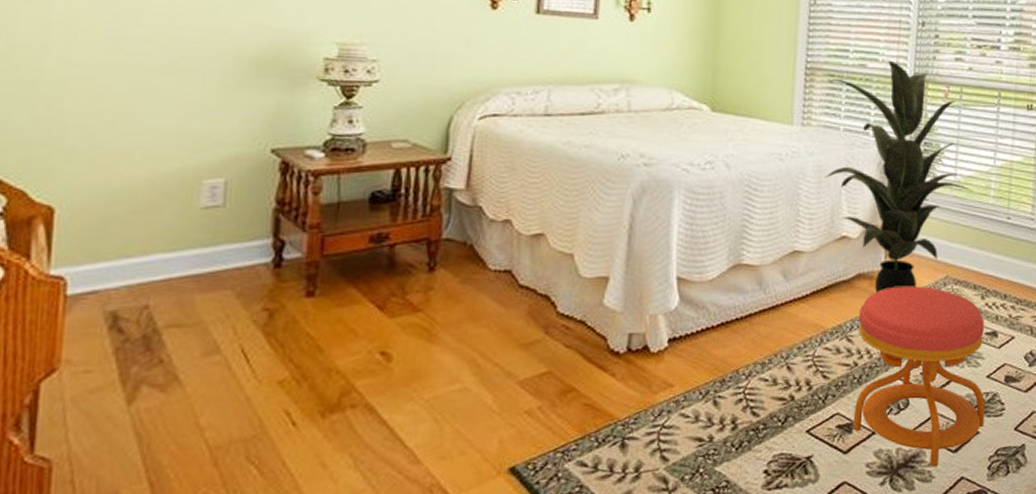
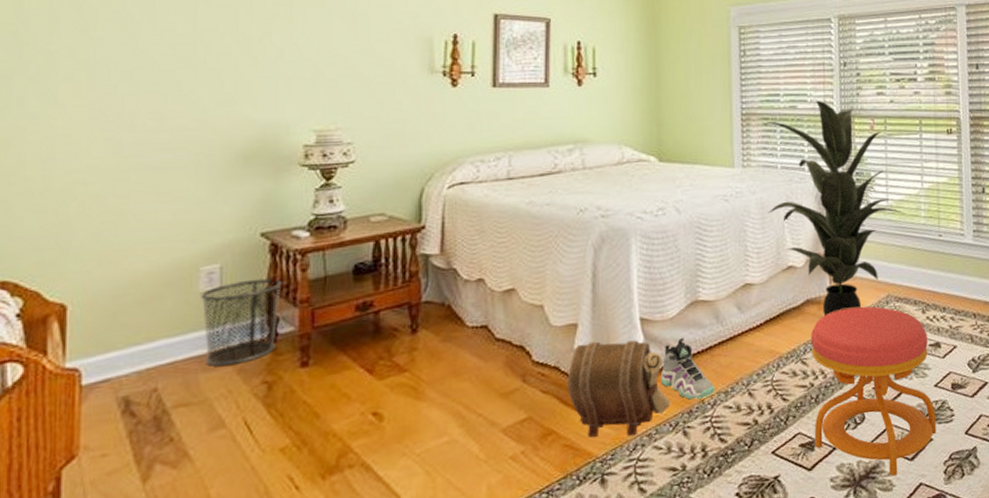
waste bin: none [202,198,292,287] -> present [201,278,283,366]
pouch: none [592,297,704,401] -> present [567,340,672,438]
sneaker: none [694,301,752,368] -> present [661,337,715,400]

